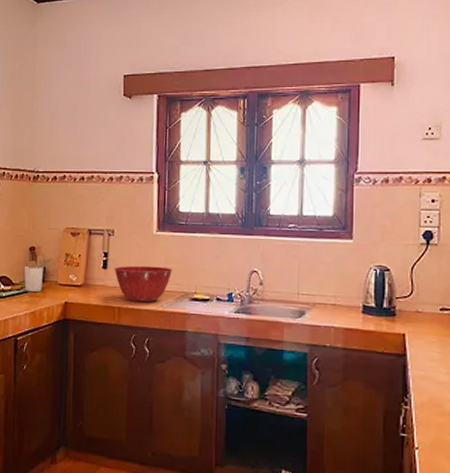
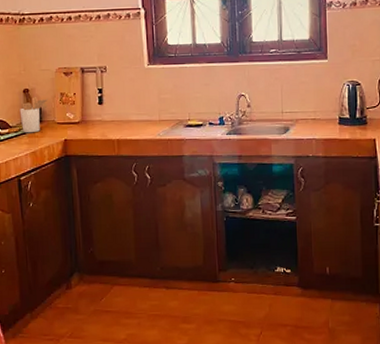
mixing bowl: present [114,265,173,303] -> none [109,98,167,133]

